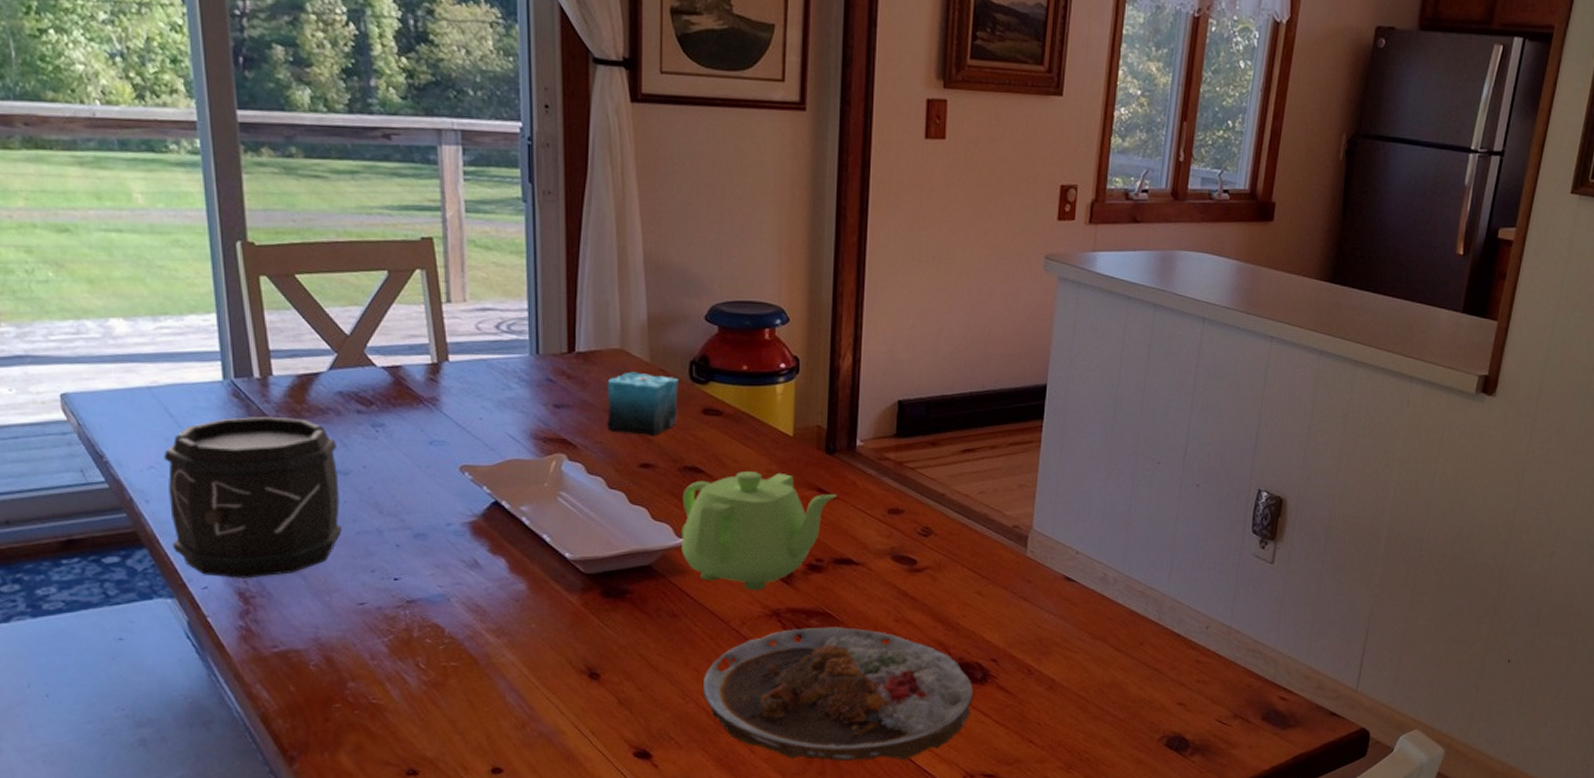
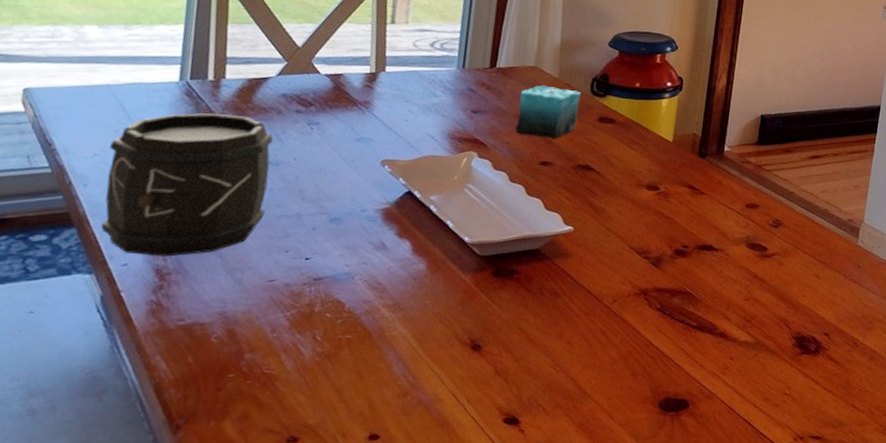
teapot: present [682,471,837,591] -> none [567,170,705,272]
plate: present [702,627,974,761] -> none [572,304,808,425]

